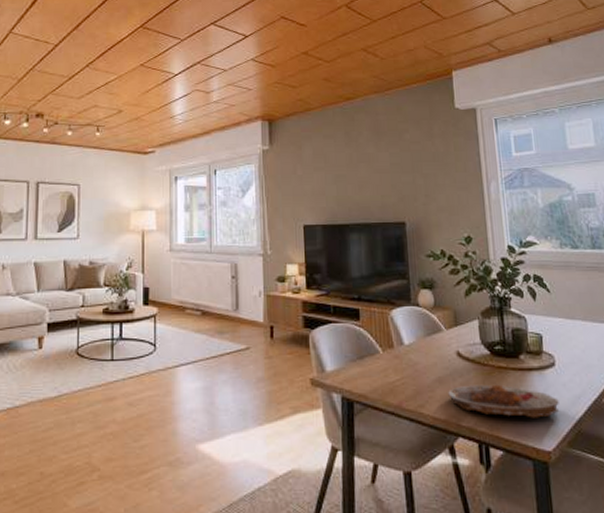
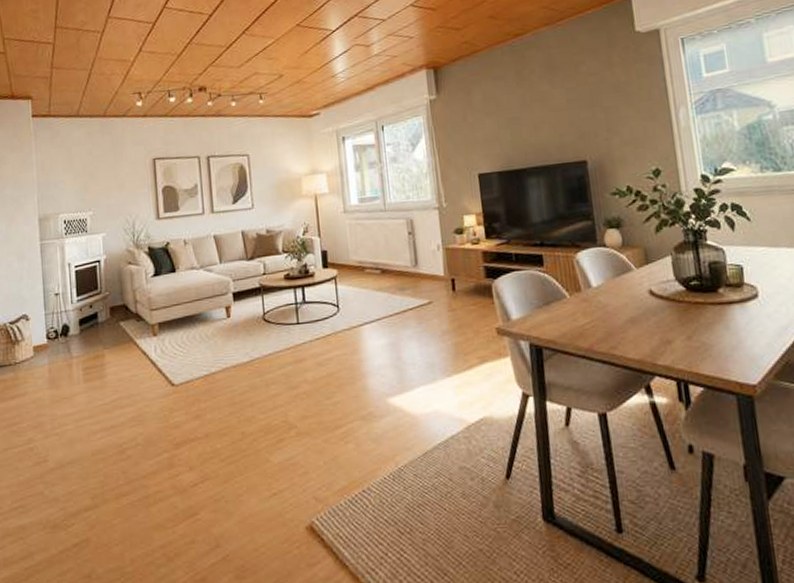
plate: present [448,384,560,418] -> none [641,320,765,353]

